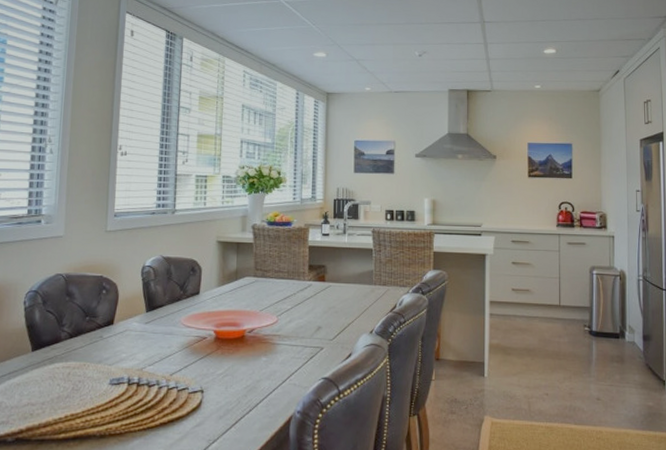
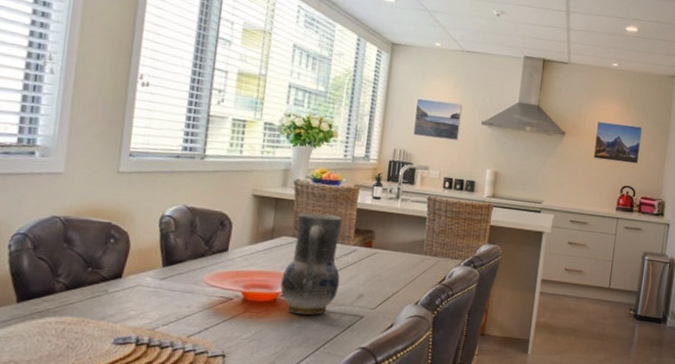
vase: none [247,254,299,348] -> present [280,212,343,315]

